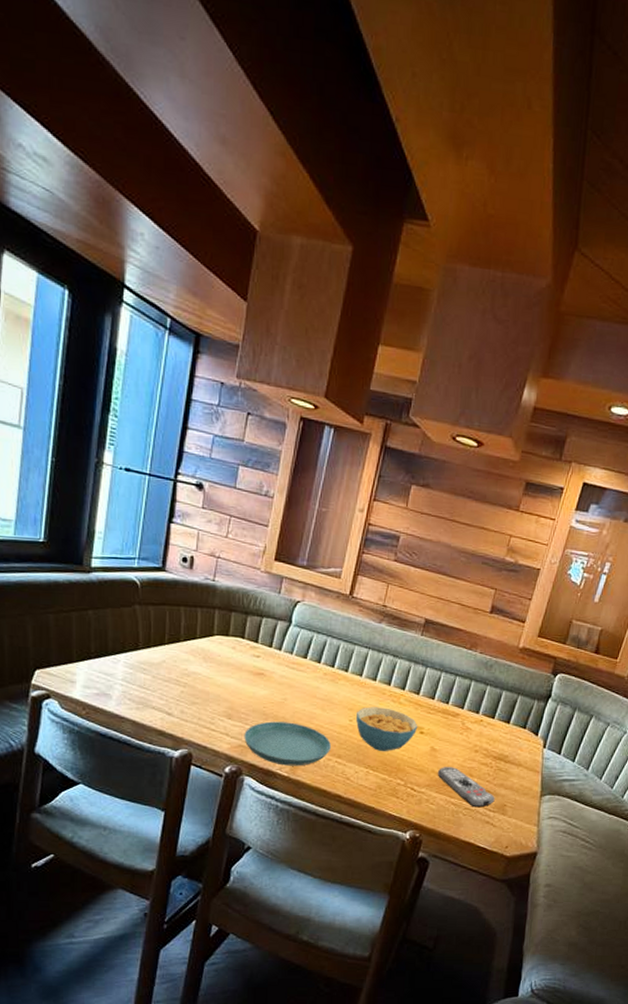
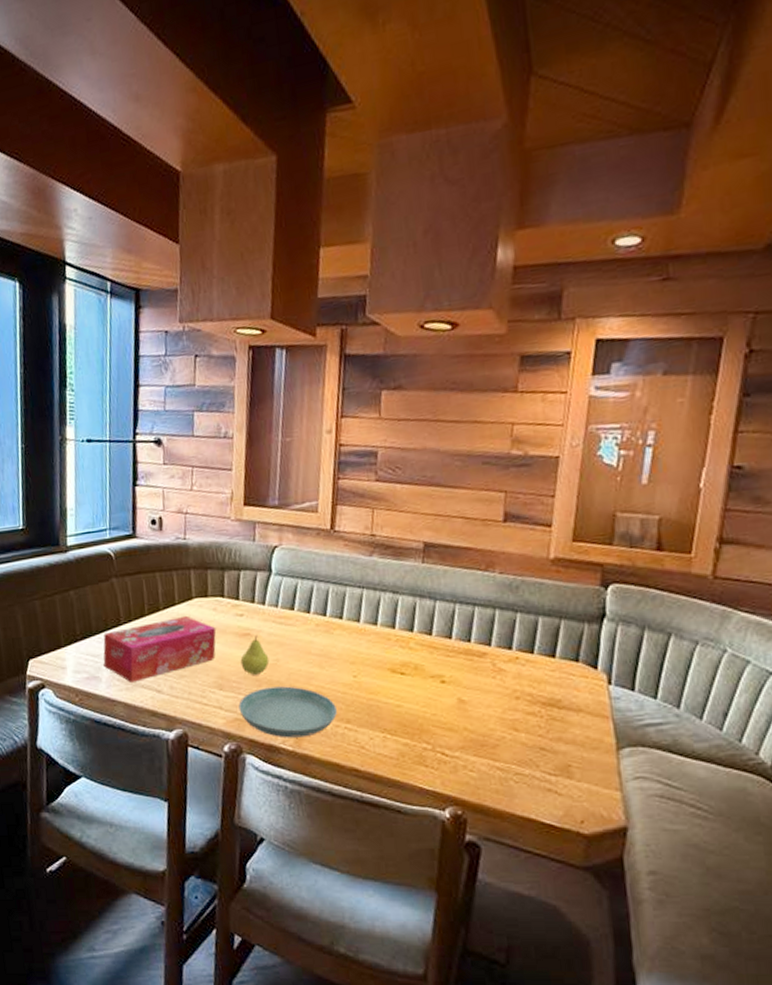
tissue box: none [116,649,233,703] -> present [103,615,216,682]
fruit: none [251,675,278,710] -> present [240,634,270,675]
cereal bowl: present [355,707,418,752] -> none [360,656,438,711]
remote control: present [437,767,495,808] -> none [471,721,554,771]

